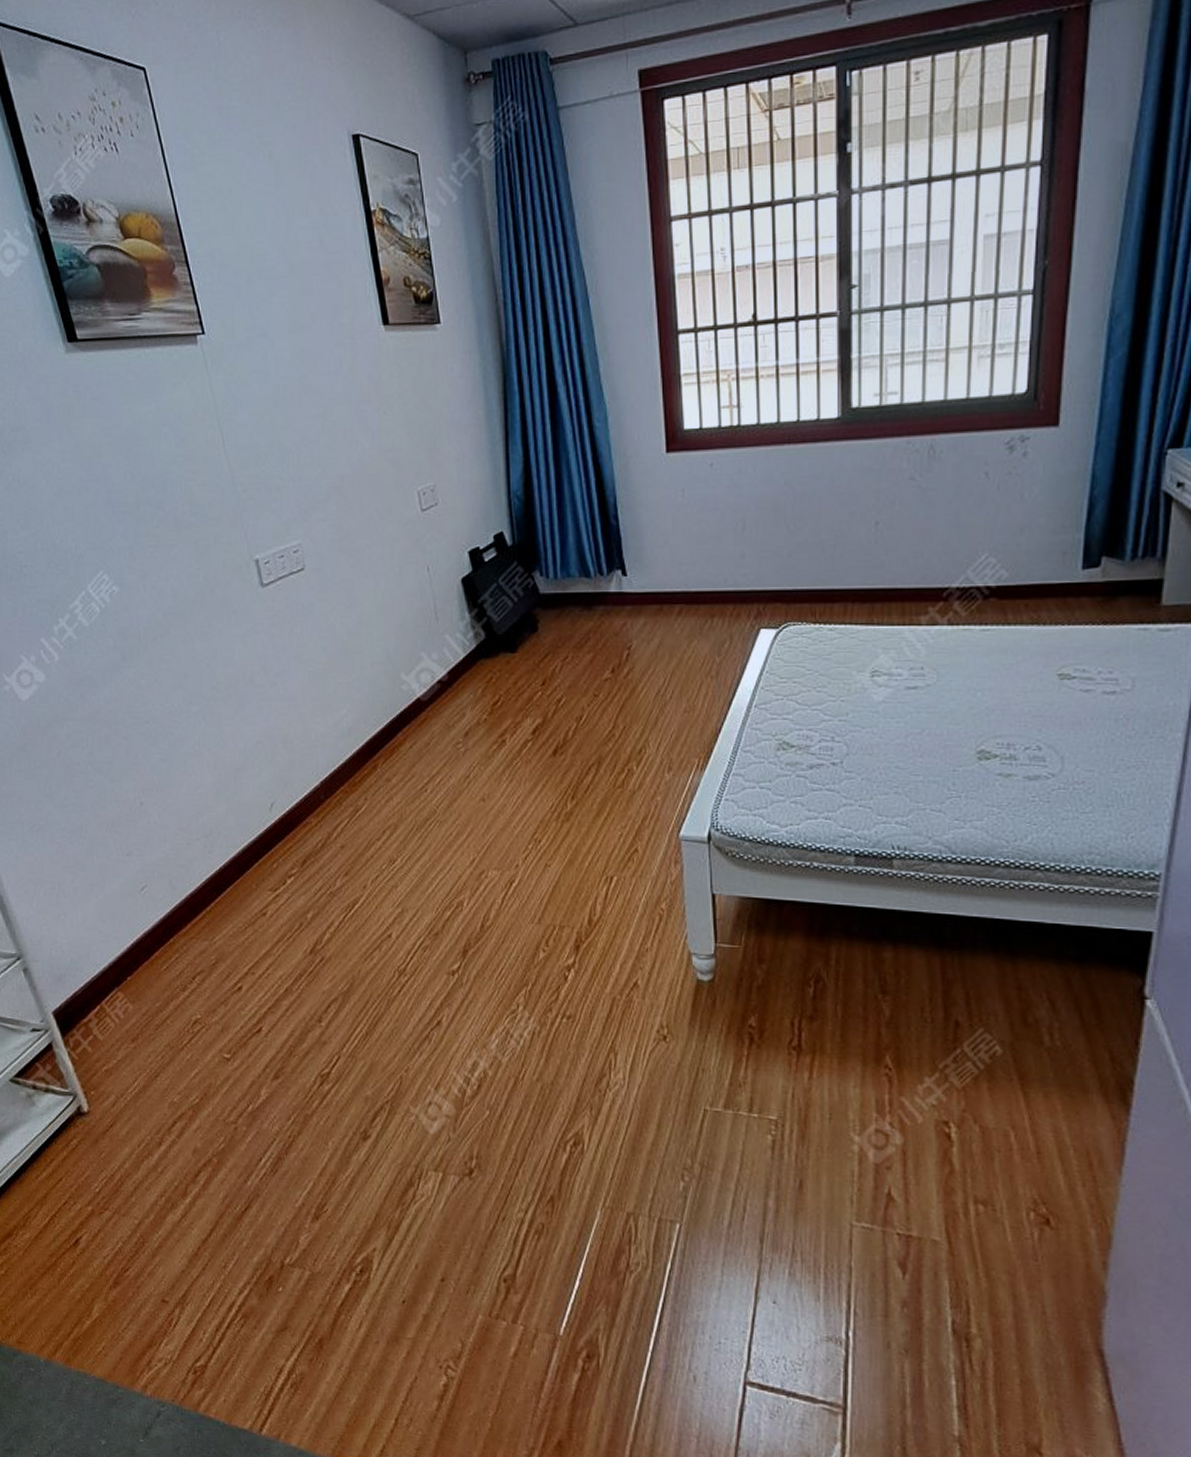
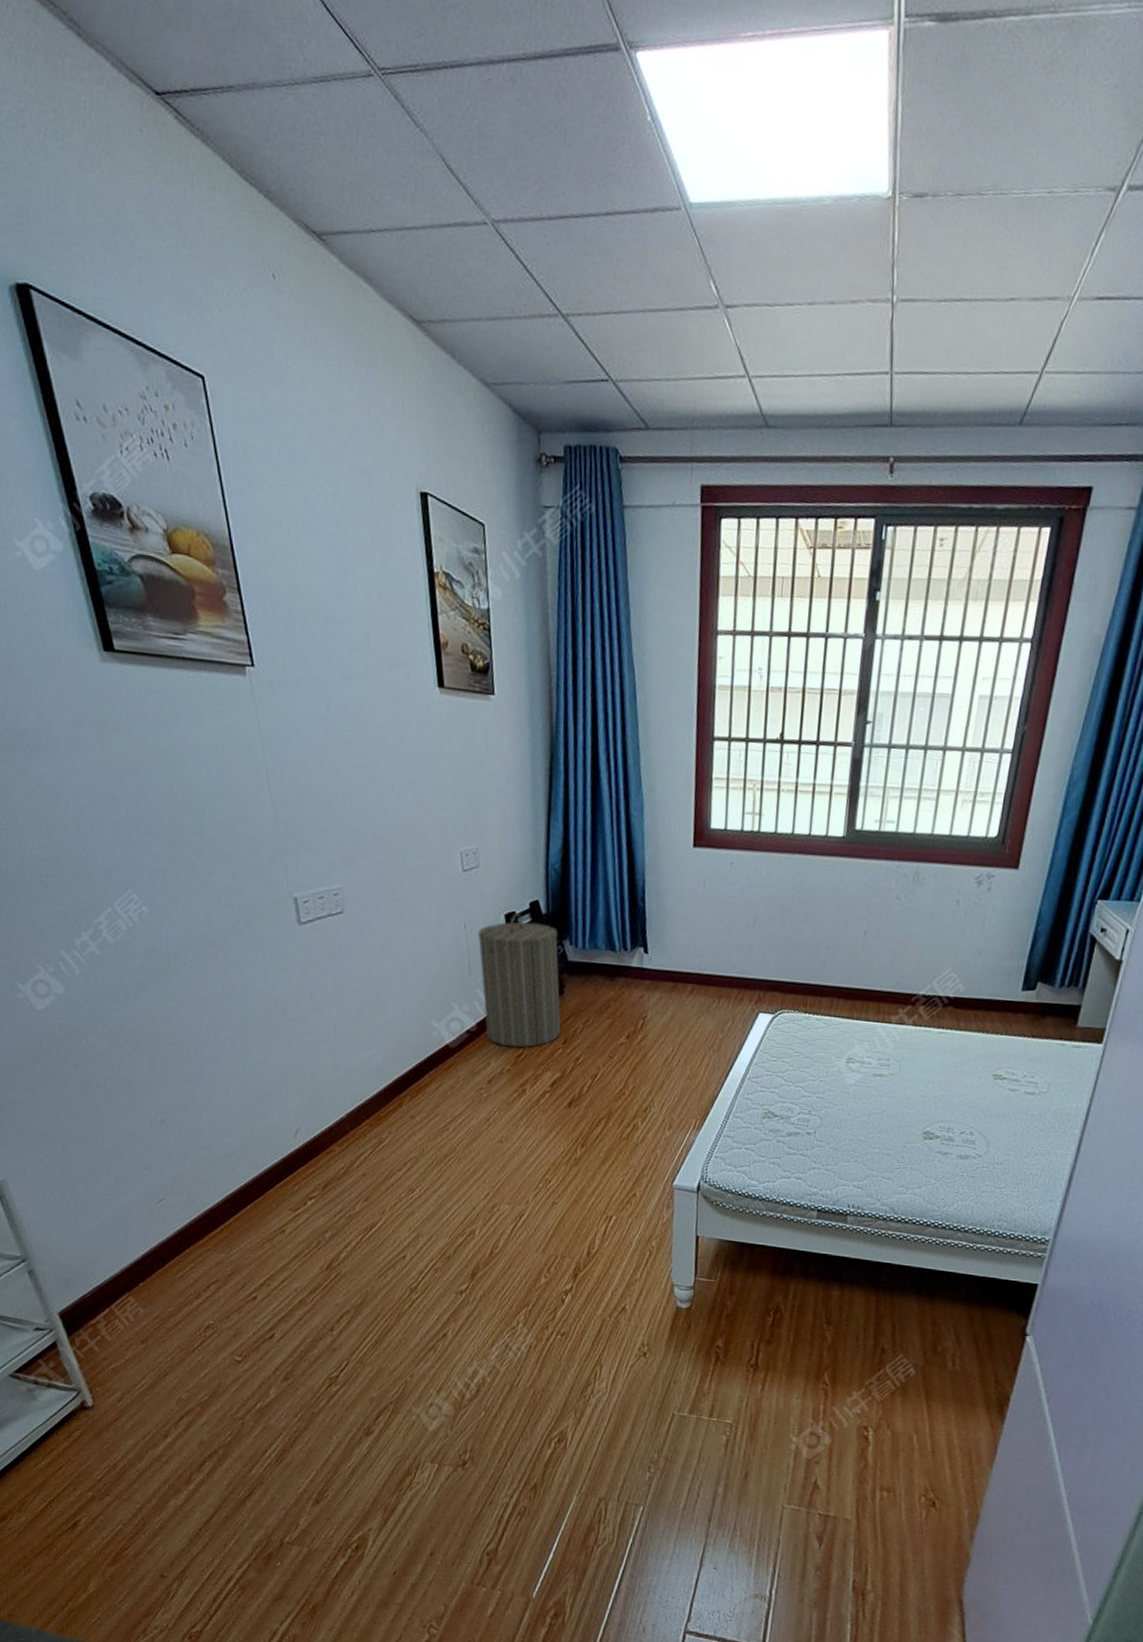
laundry hamper: none [441,548,539,694] -> present [477,913,561,1048]

